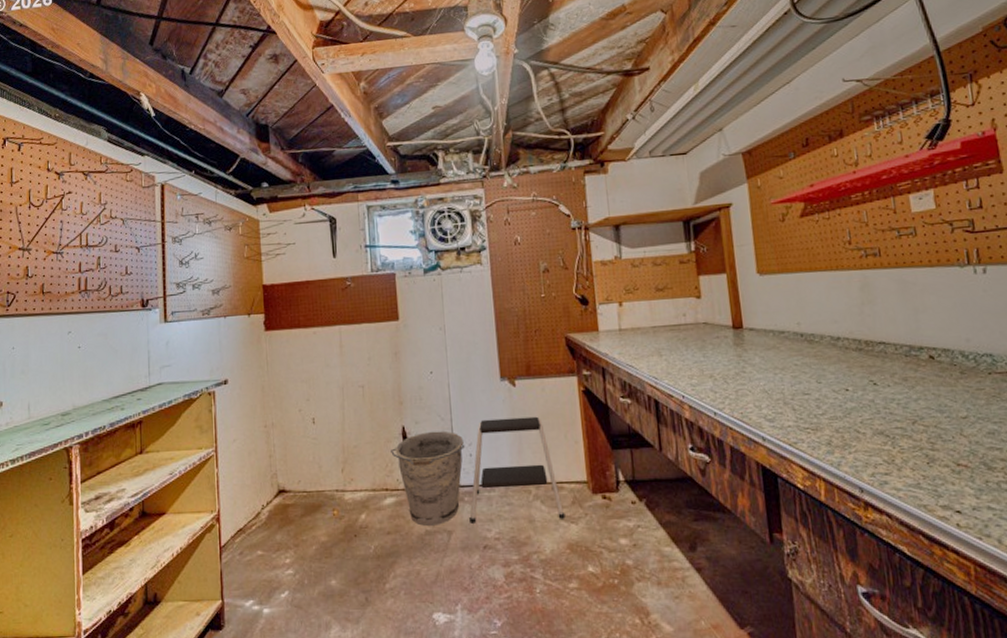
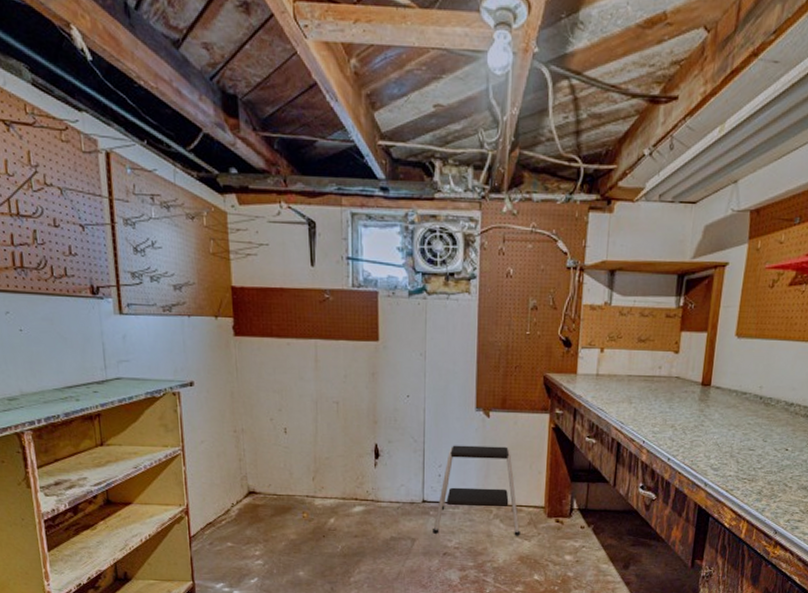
bucket: present [391,430,465,526] -> none [362,451,435,533]

